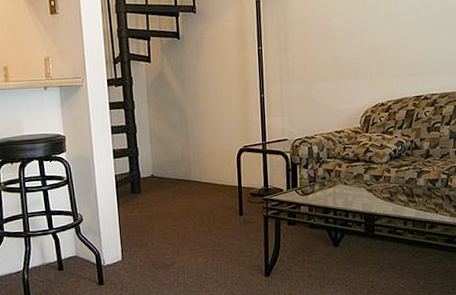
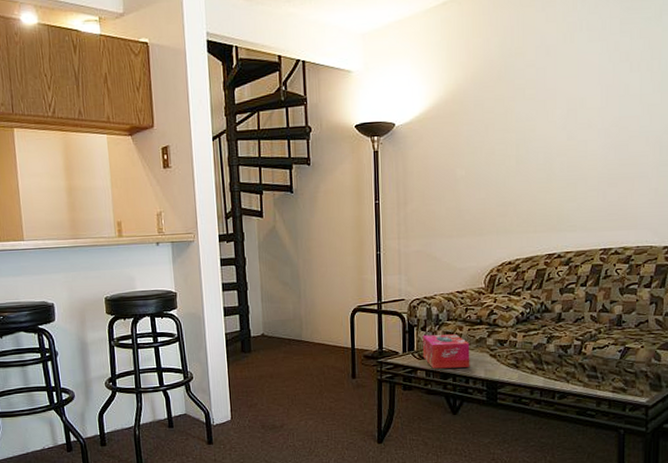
tissue box: none [304,171,349,204] -> present [422,334,470,369]

